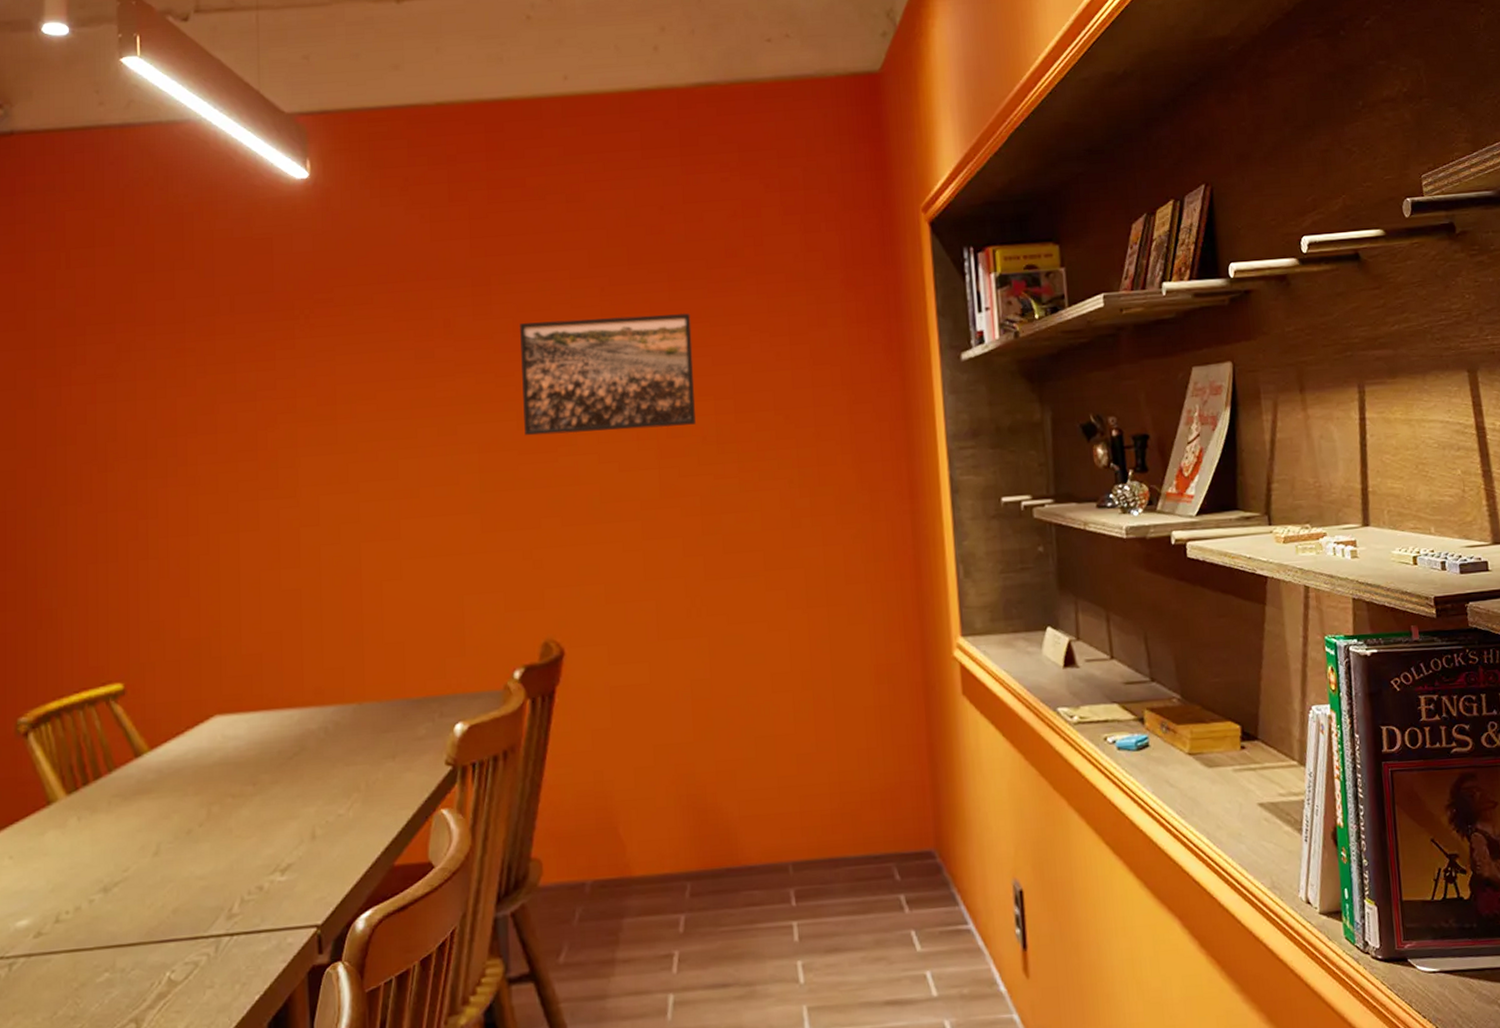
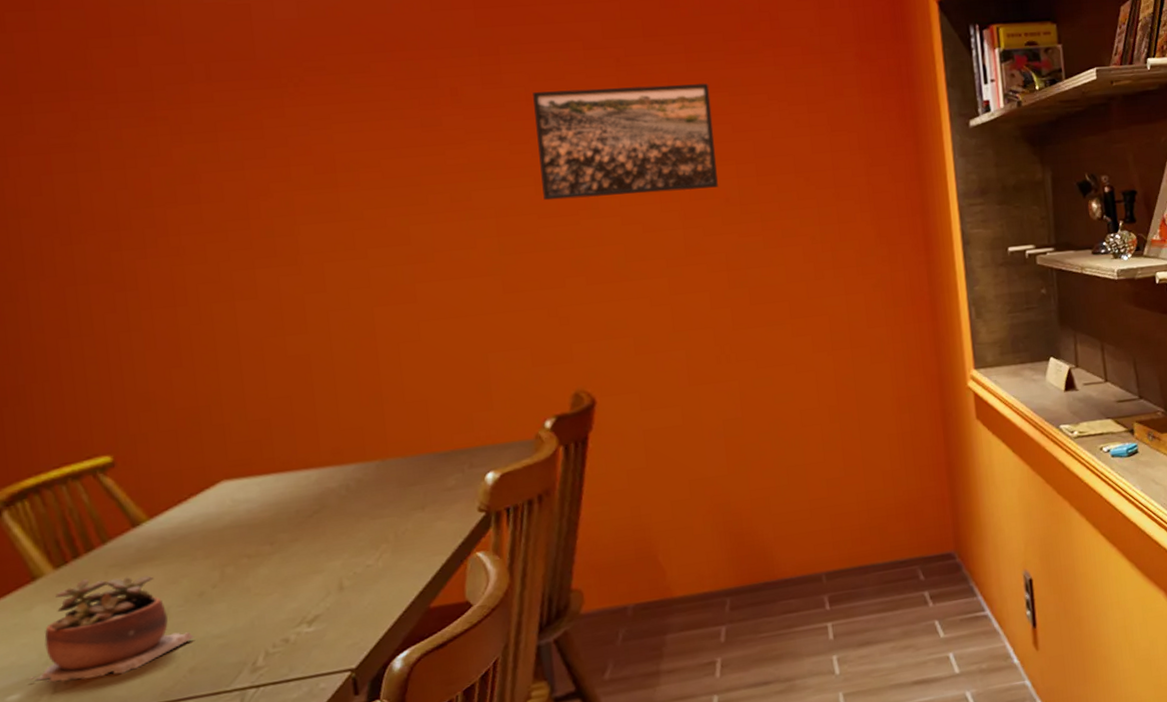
succulent plant: none [36,806,180,912] -> present [28,575,195,683]

